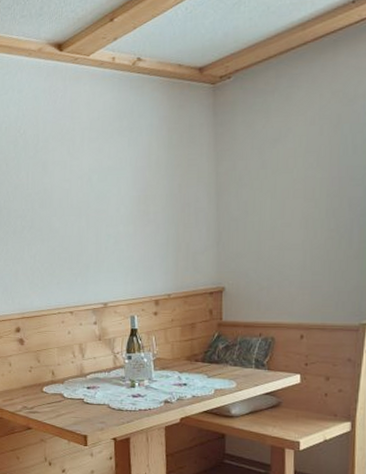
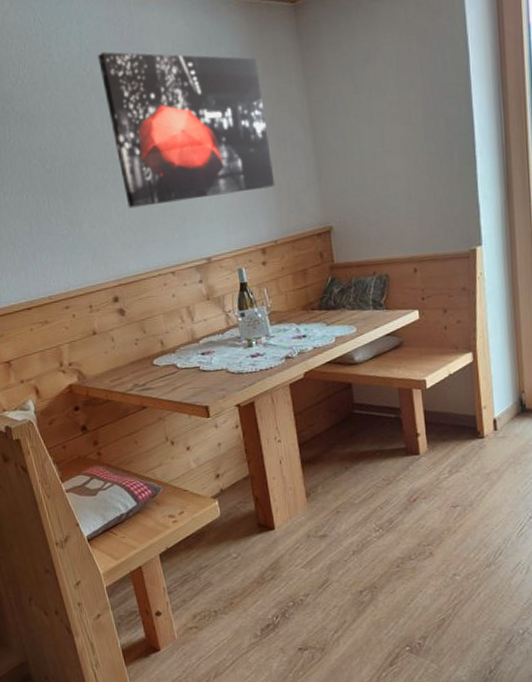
wall art: none [31,117,176,252] -> present [98,52,275,208]

